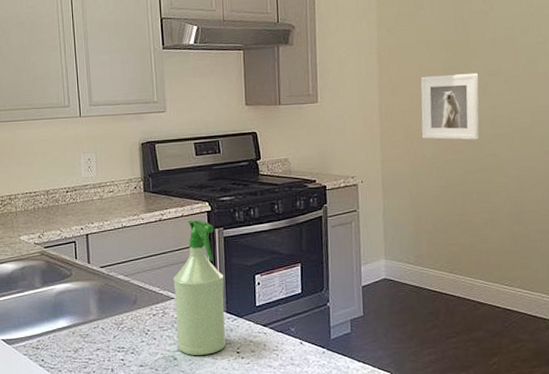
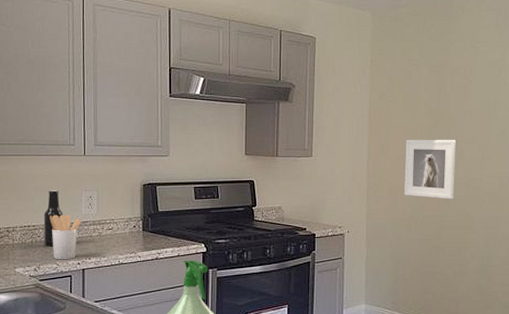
beer bottle: none [44,154,64,213] -> present [43,190,64,247]
utensil holder: none [49,179,82,226] -> present [49,215,82,260]

